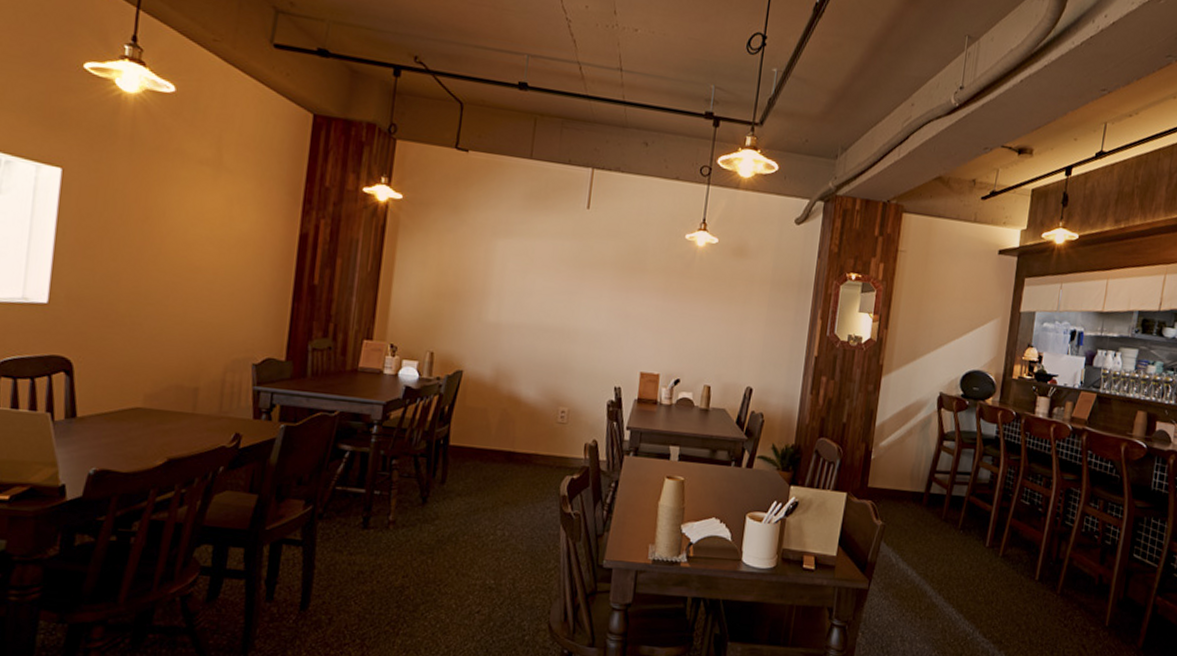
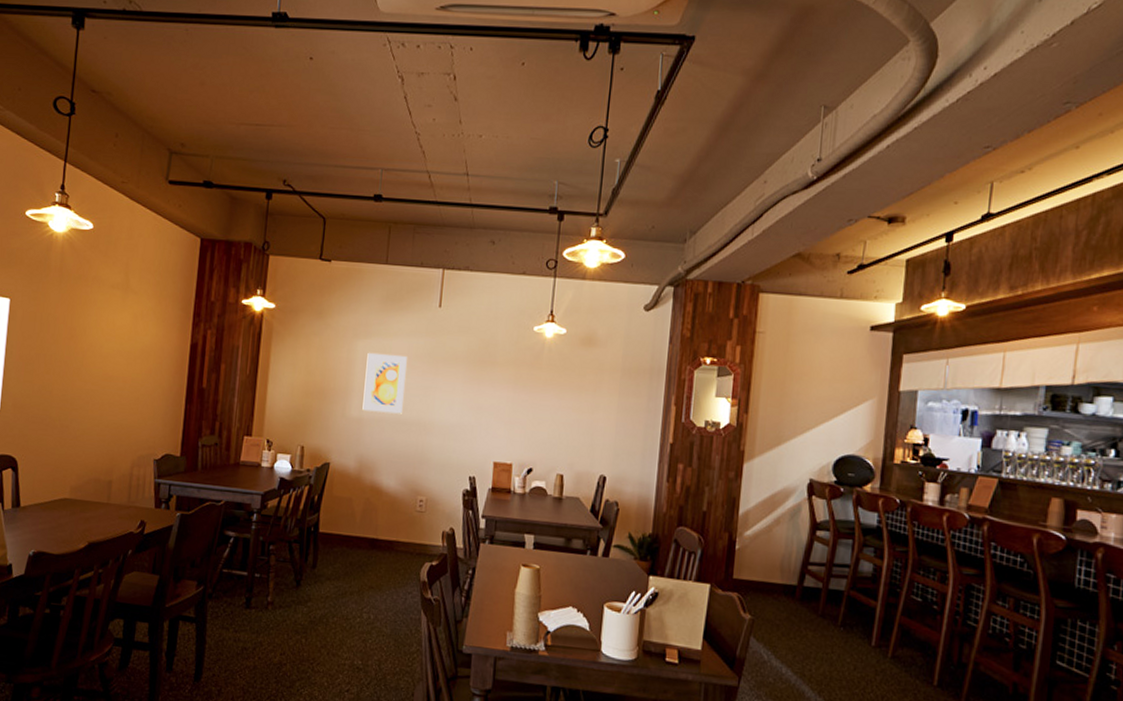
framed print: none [501,254,551,320] -> present [362,353,407,414]

